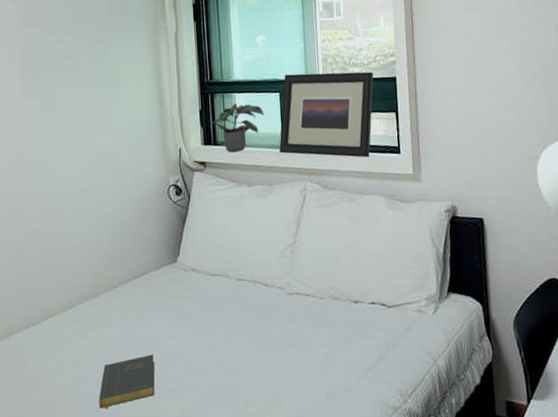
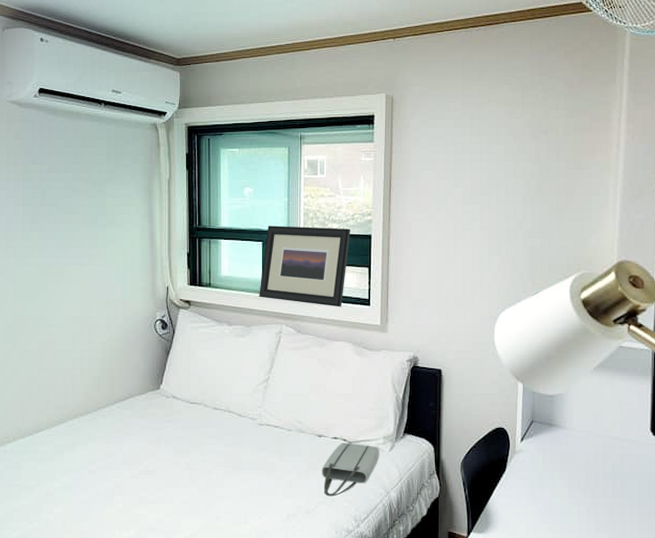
book: present [99,354,155,410] -> none [84,469,135,514]
potted plant: present [210,103,265,153] -> none [197,248,247,294]
tote bag: none [360,307,424,370] -> present [321,443,380,497]

